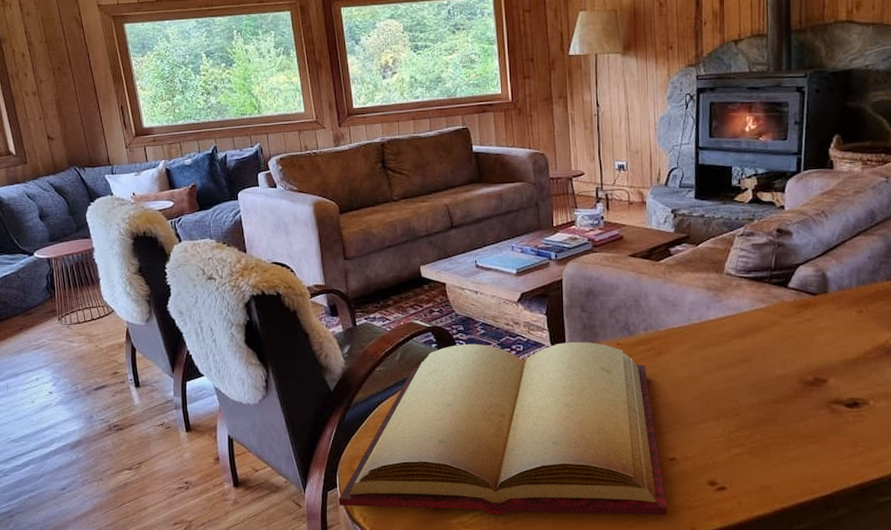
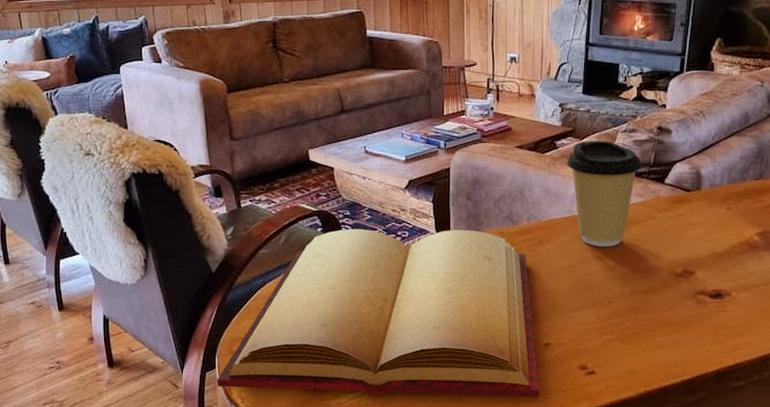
coffee cup: none [682,245,763,356] -> present [566,140,642,247]

